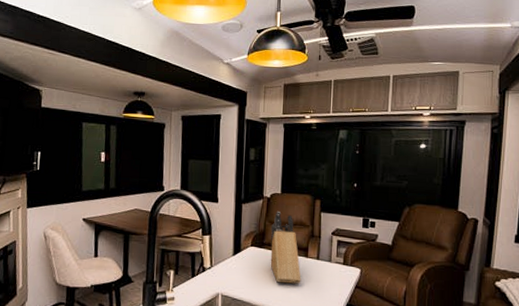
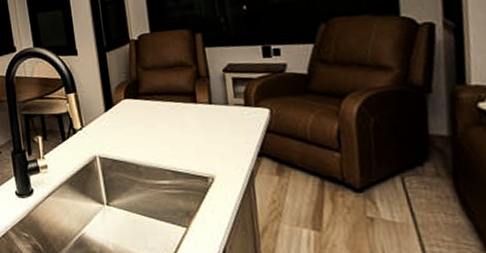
knife block: present [270,212,301,284] -> none [145,54,193,137]

